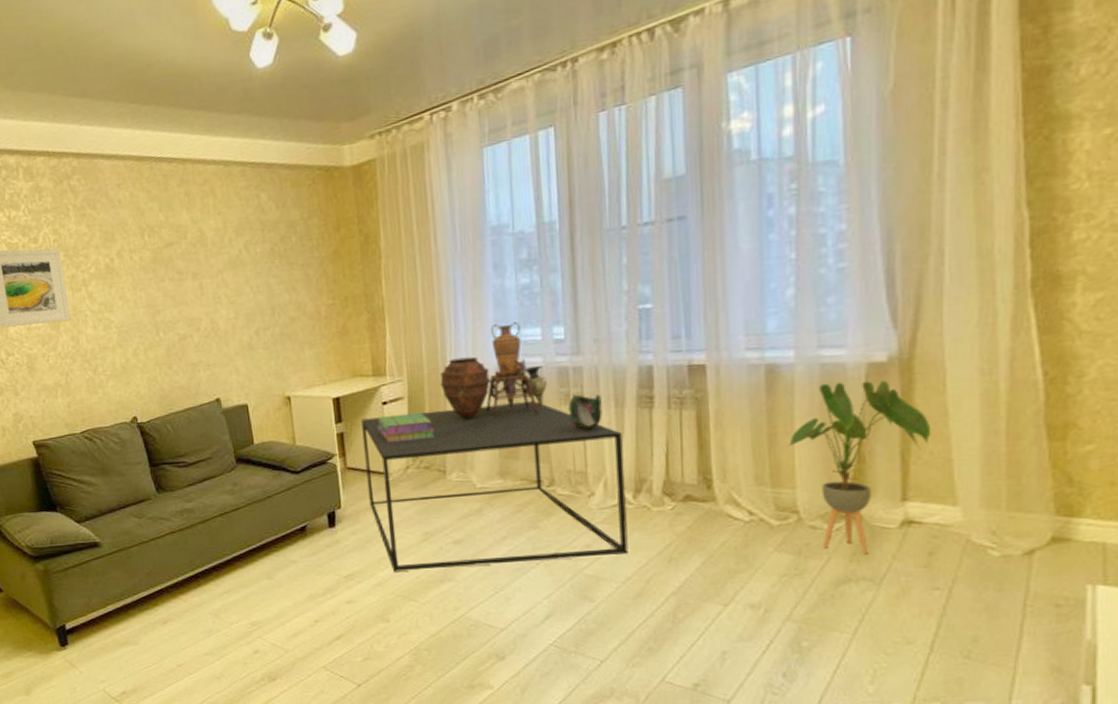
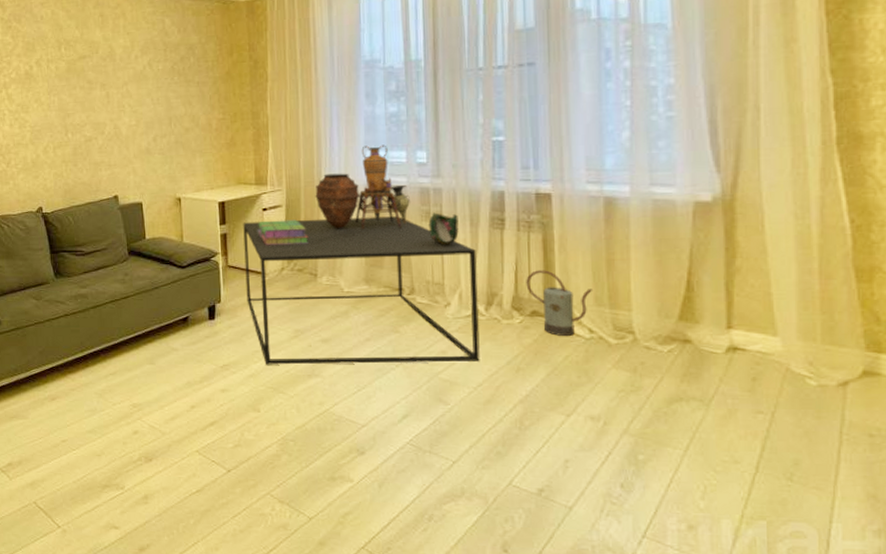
watering can: none [678,450,754,521] -> present [526,270,594,336]
house plant: present [787,380,932,555] -> none [624,217,753,376]

